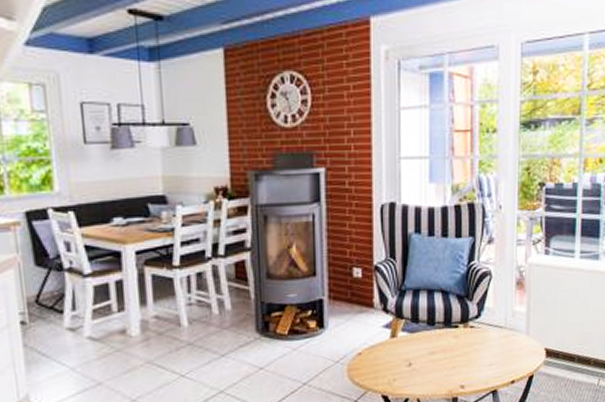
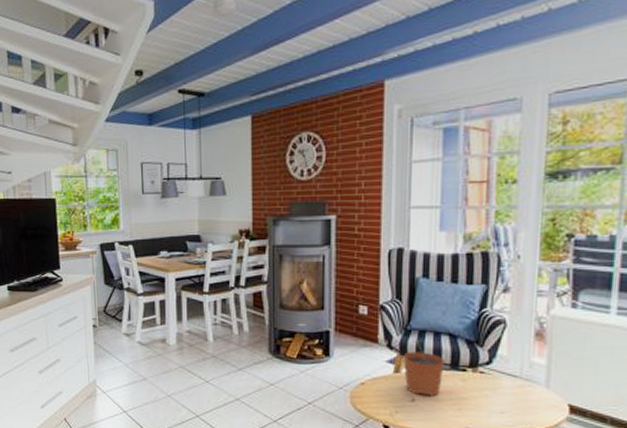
plant pot: none [399,300,439,358] -> present [403,340,445,397]

